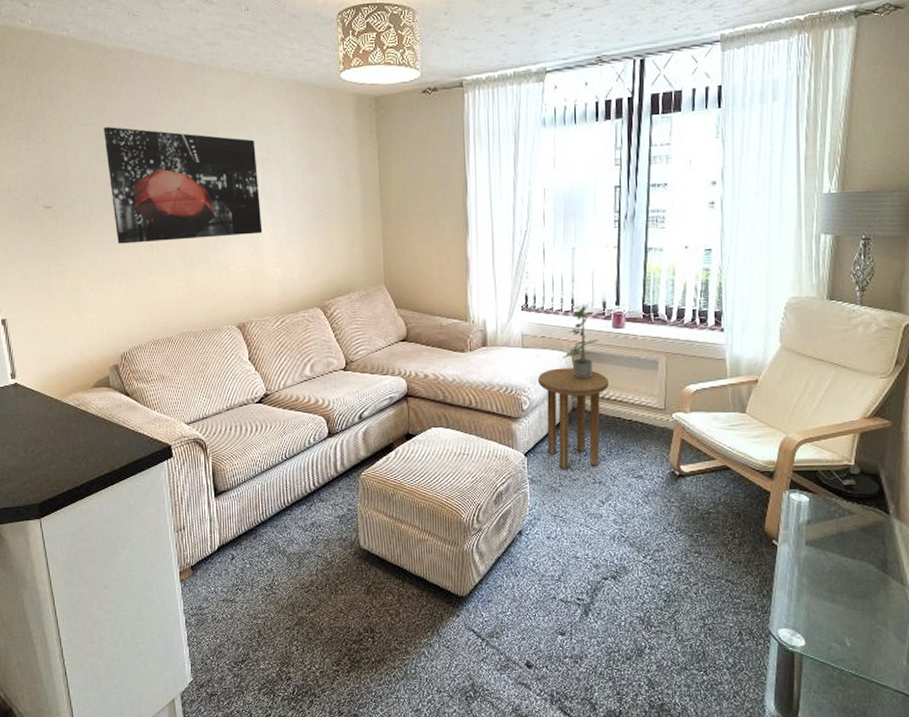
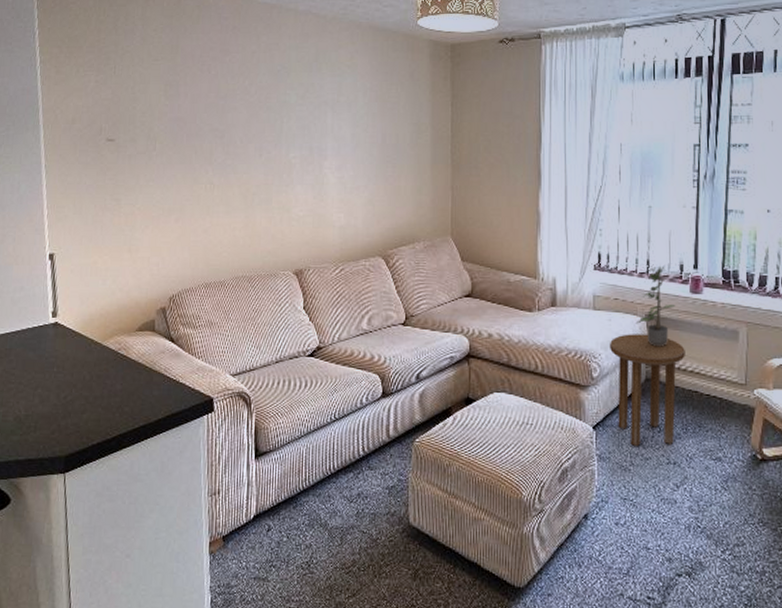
wall art: present [103,126,263,244] -> none [175,62,328,181]

